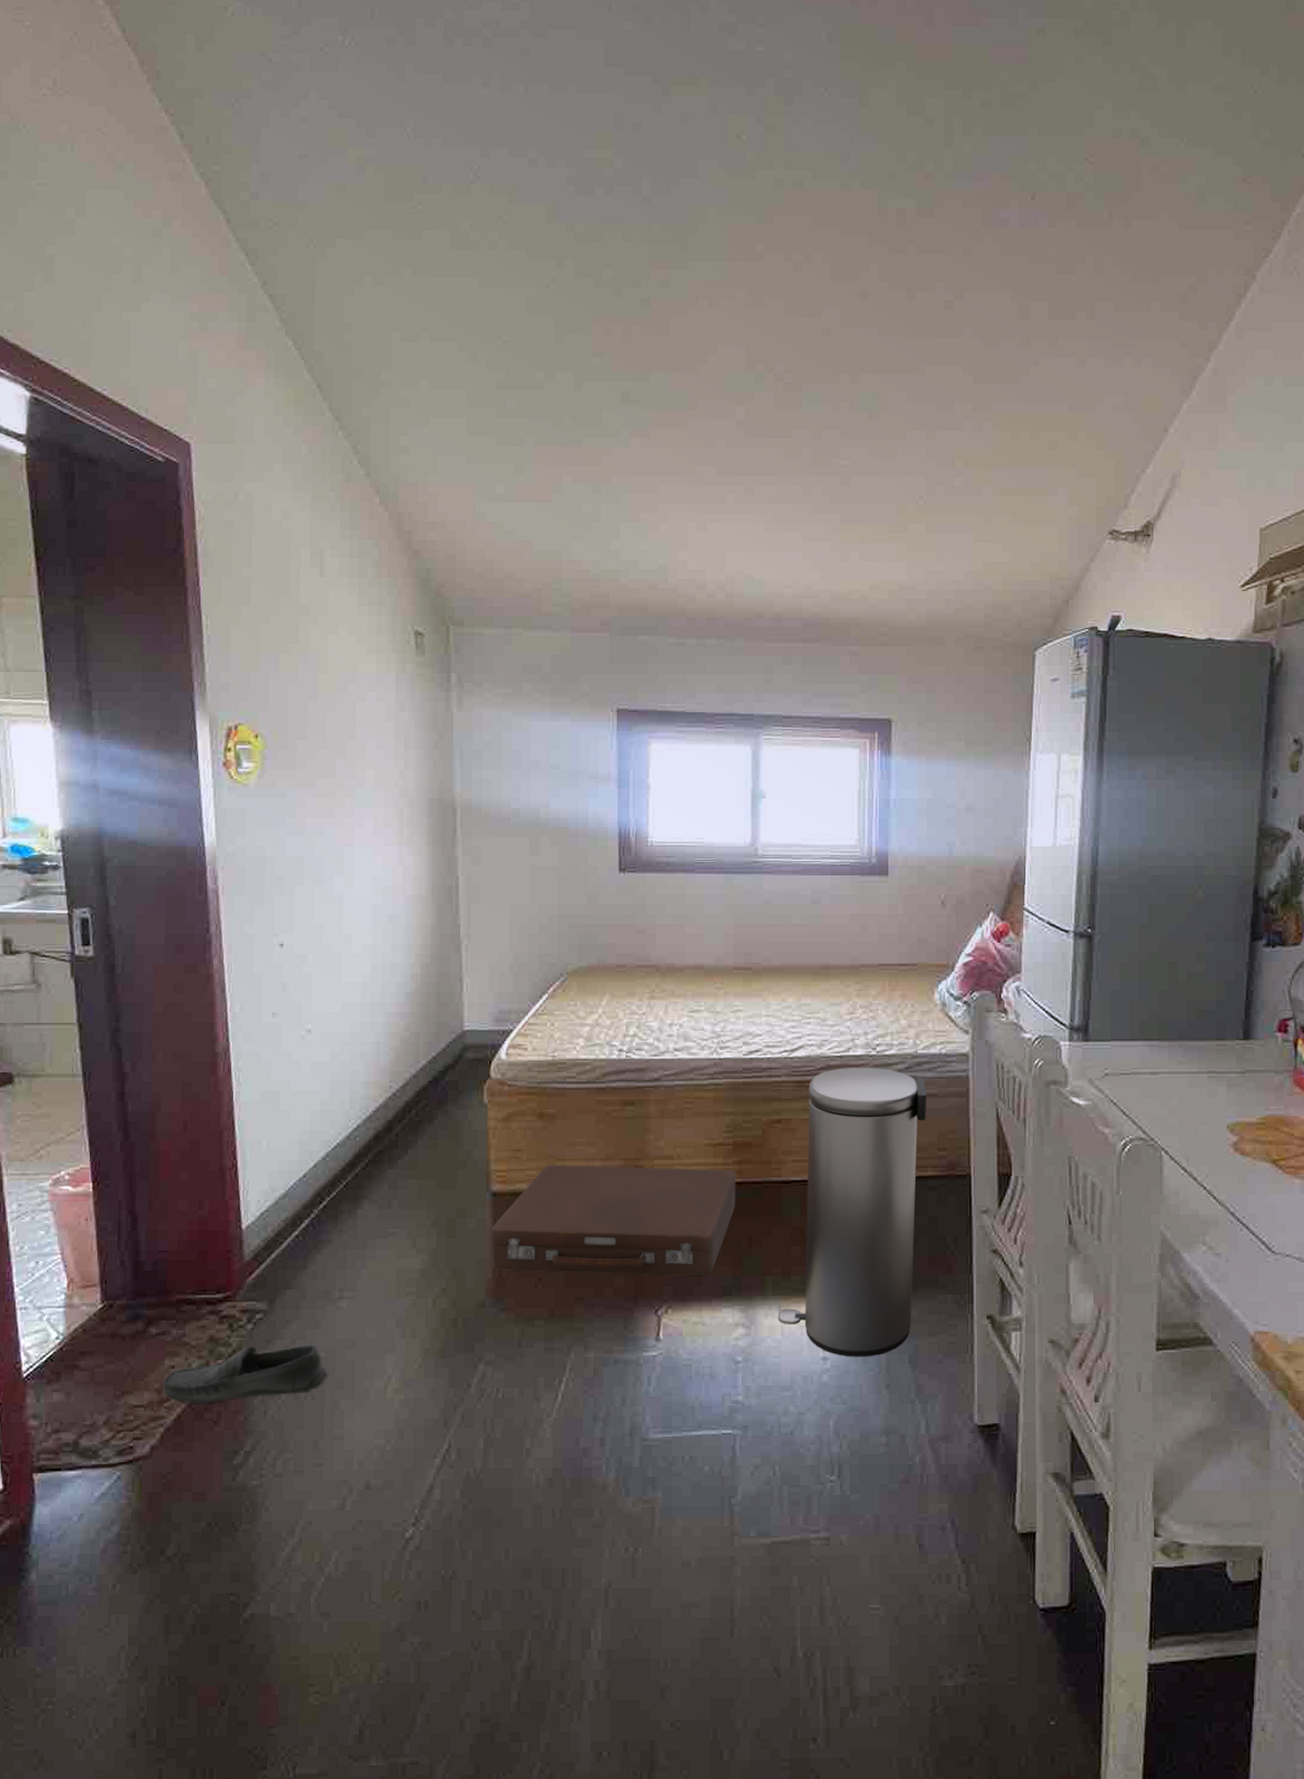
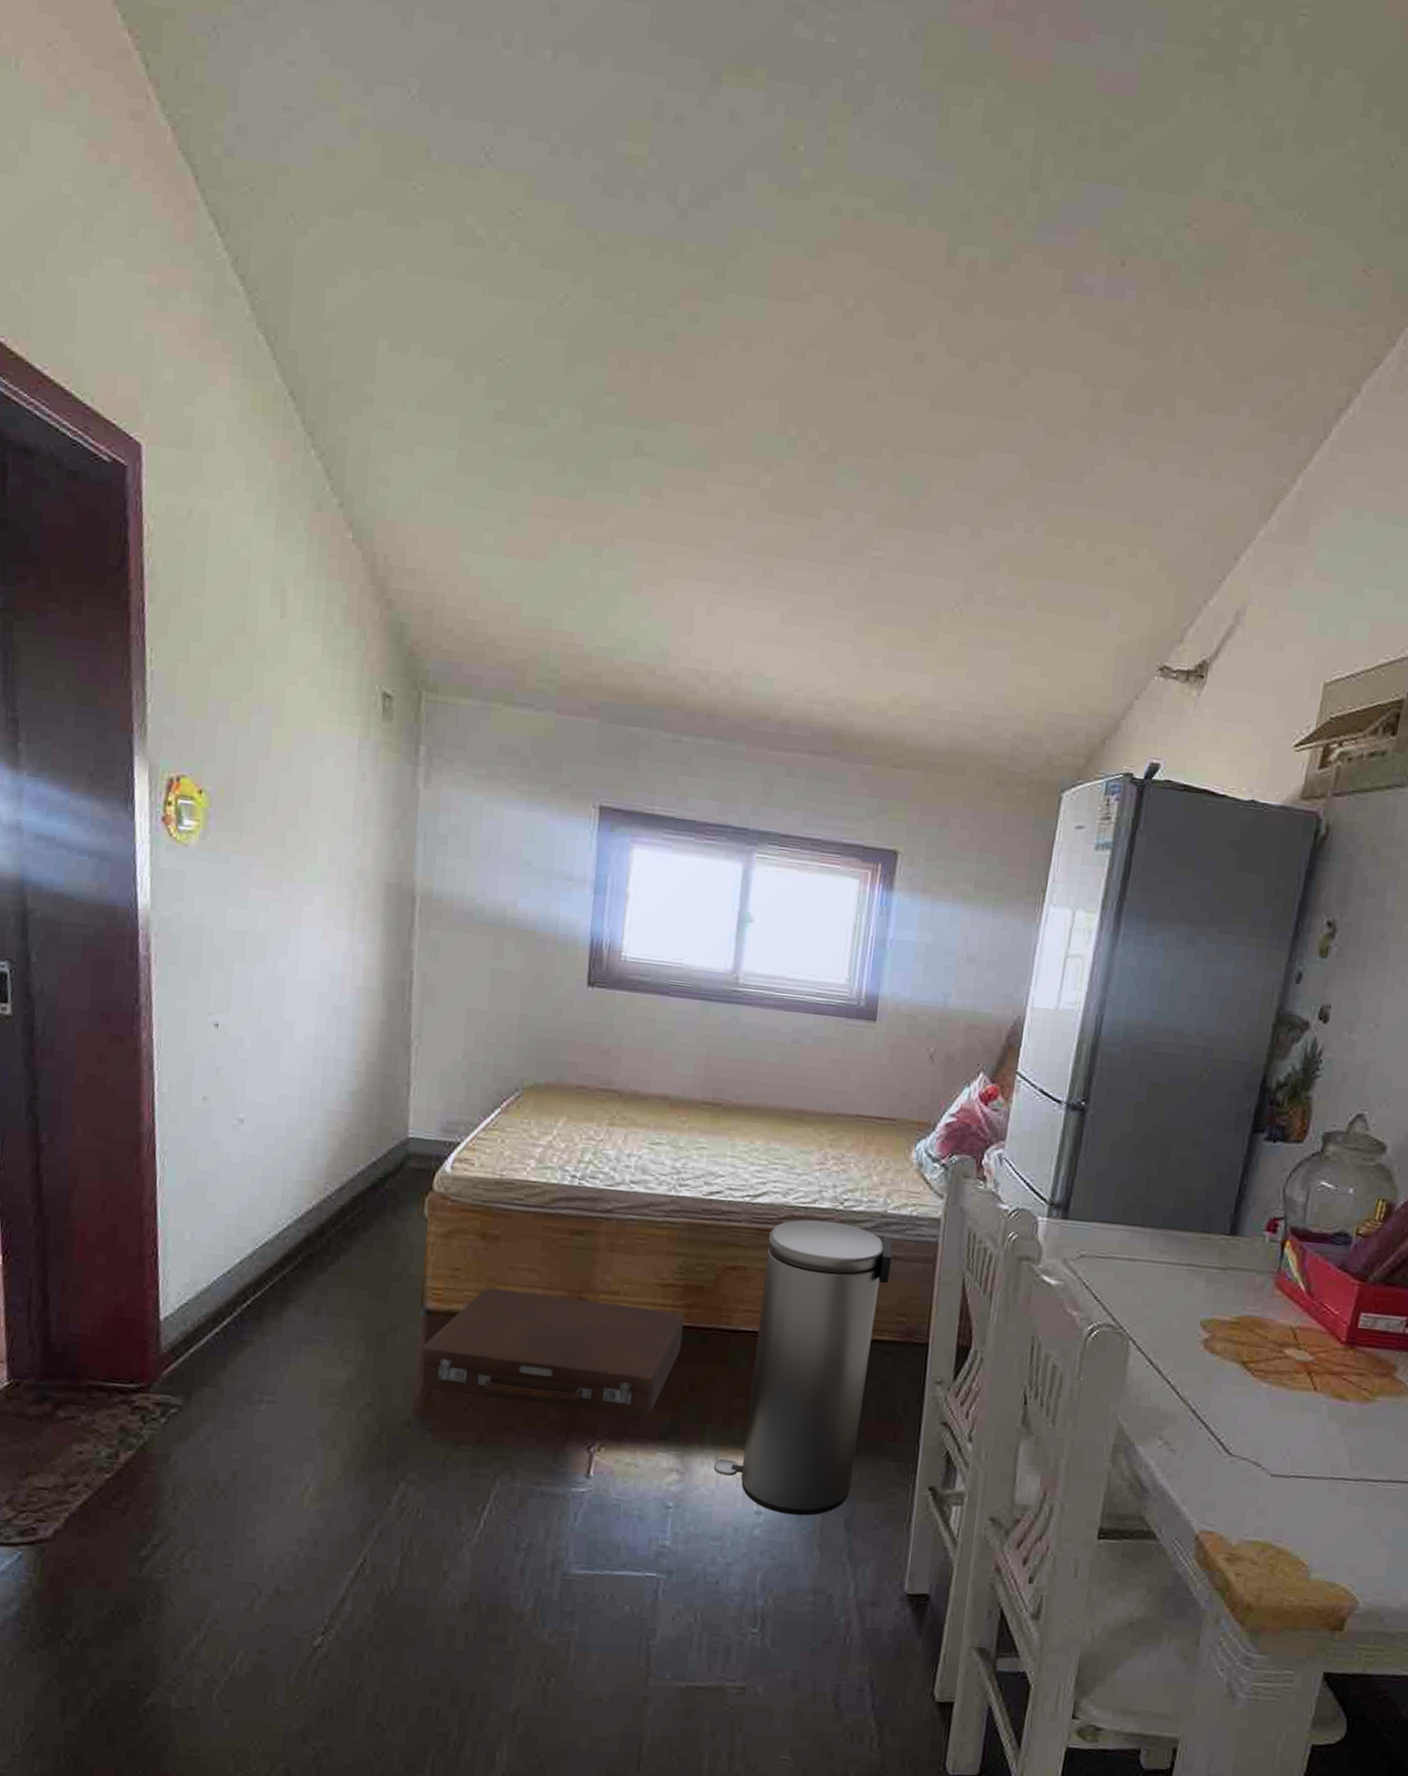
shoe: present [163,1344,330,1403] -> none [69,1439,245,1493]

